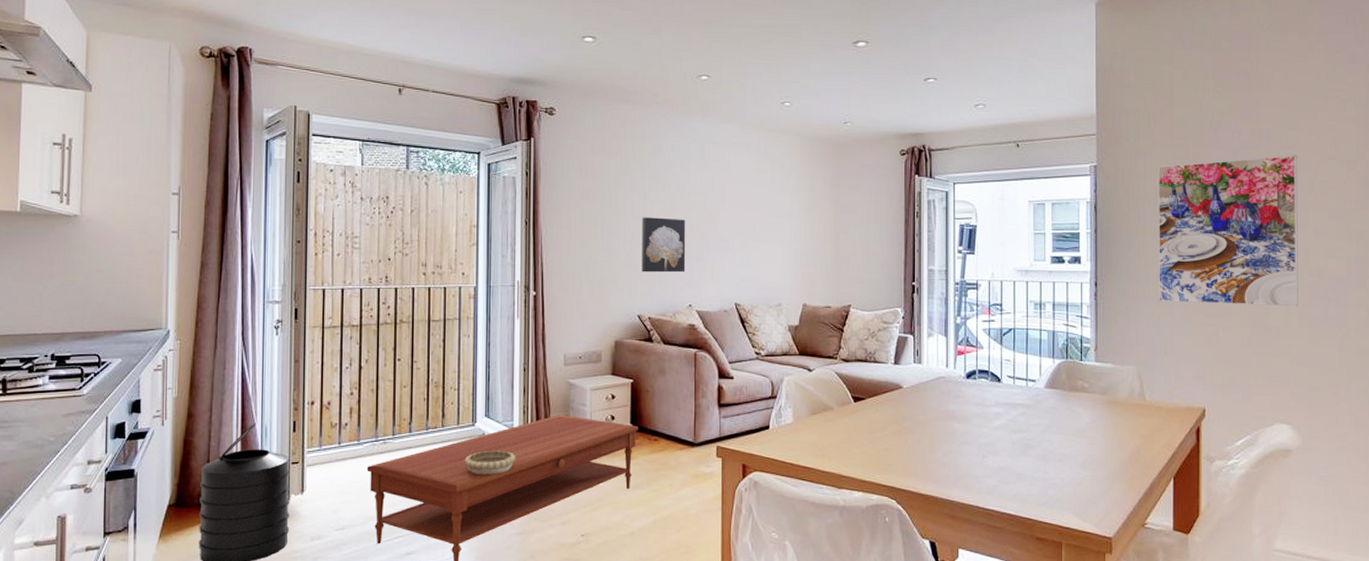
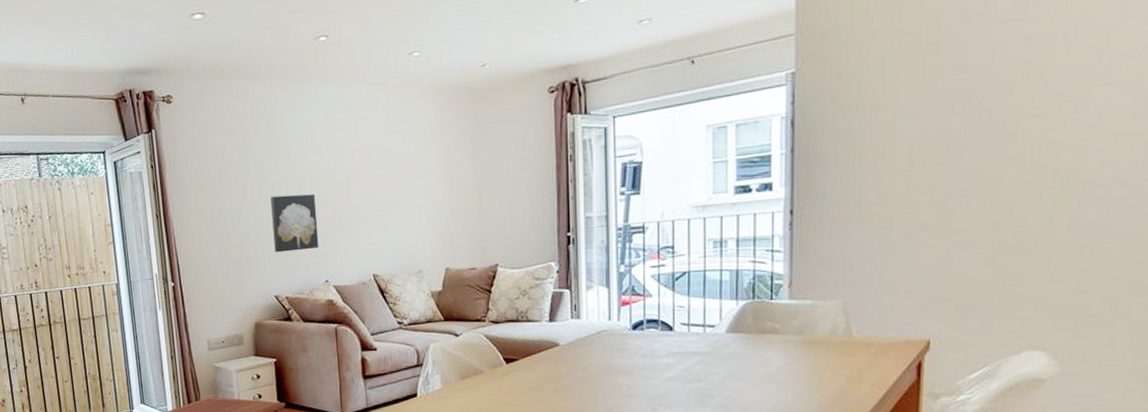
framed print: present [1157,155,1298,307] -> none [872,20,1080,225]

